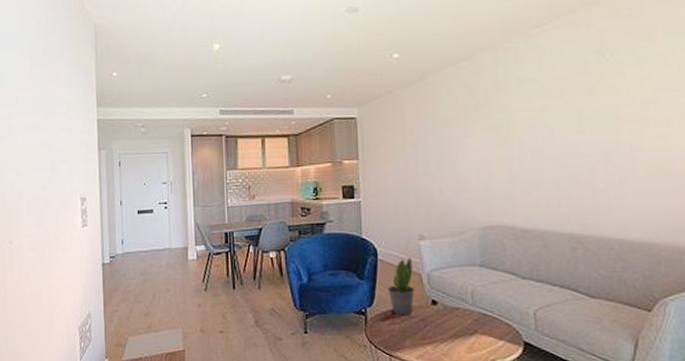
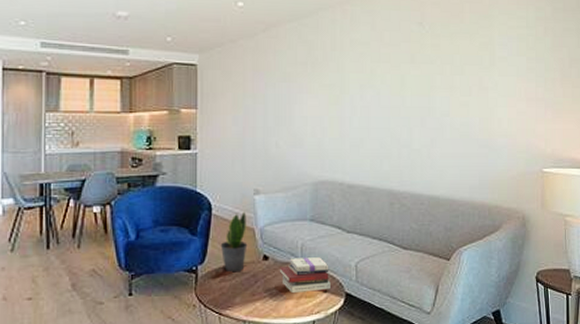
books: none [449,304,506,340] -> present [279,257,331,294]

